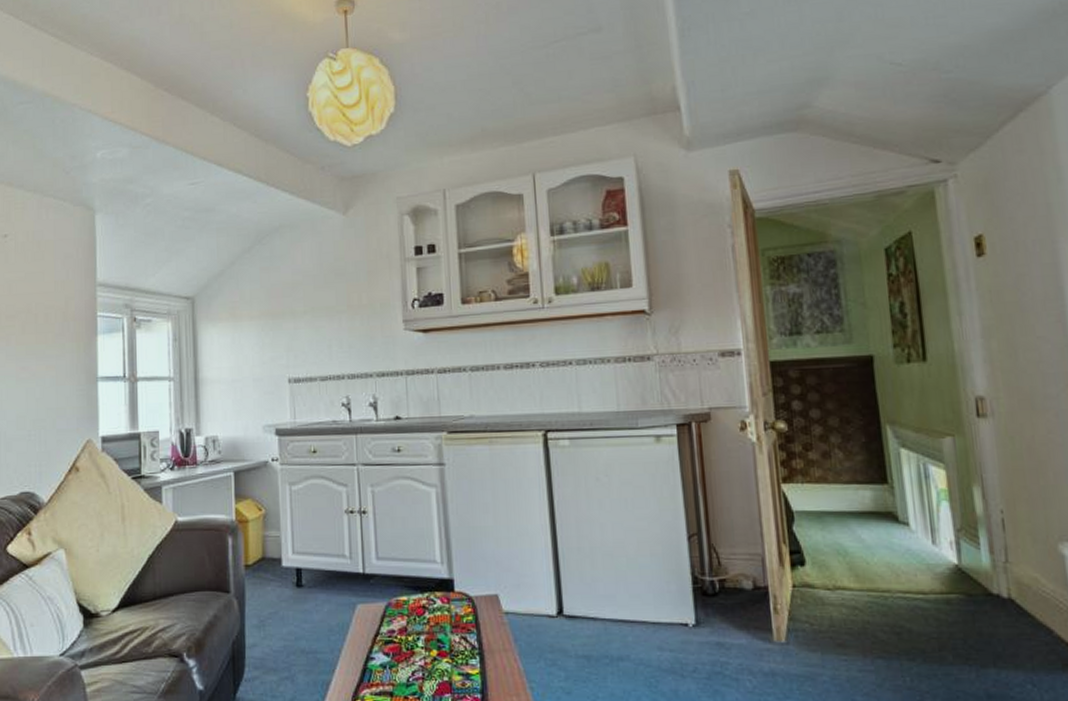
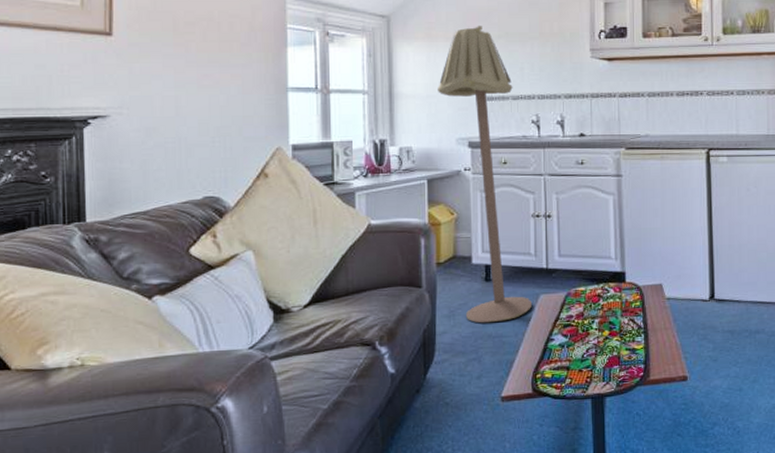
floor lamp: none [243,302,349,636] -> present [438,26,533,323]

